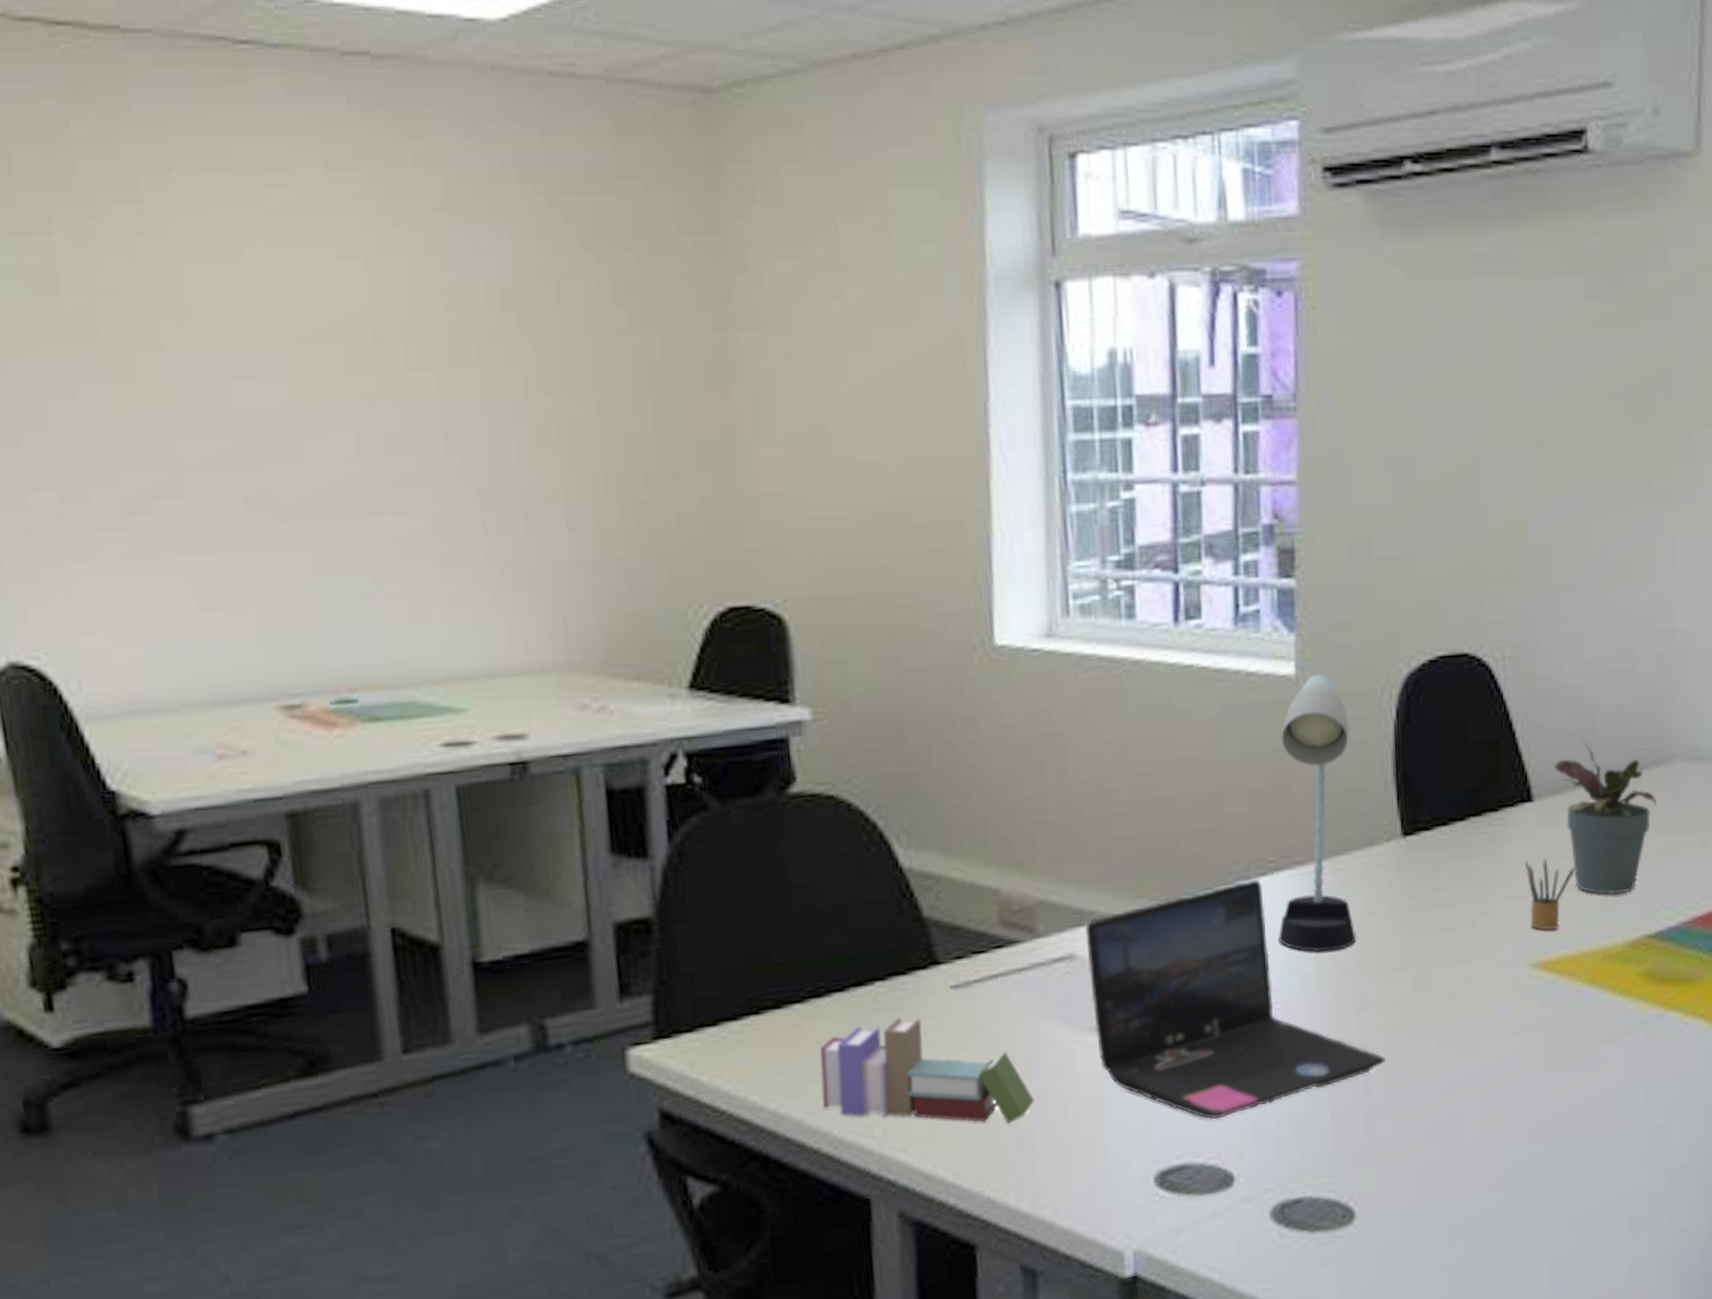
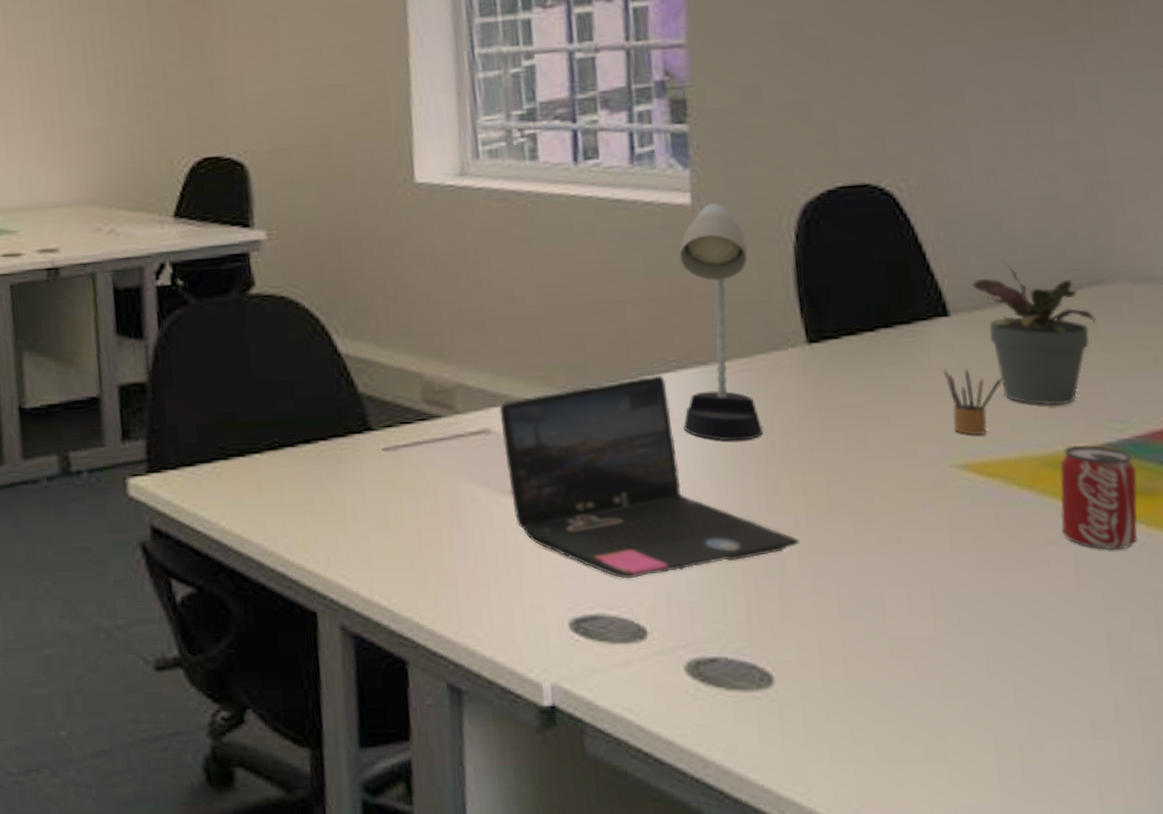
book: present [820,1017,1034,1124] -> none [275,470,457,564]
beverage can: none [1615,935,1680,1043] -> present [1059,445,1139,550]

